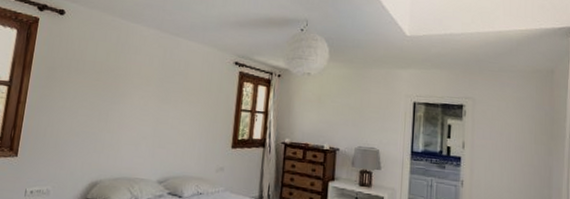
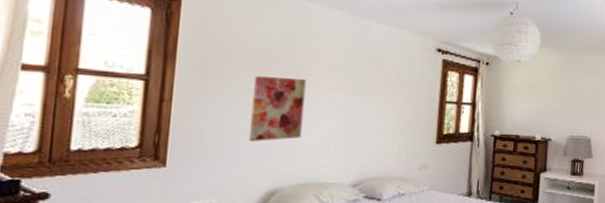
wall art: none [78,84,126,139] -> present [248,76,307,142]

